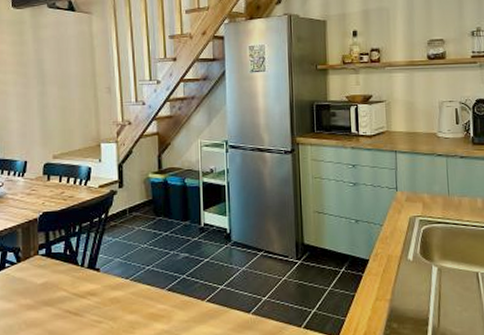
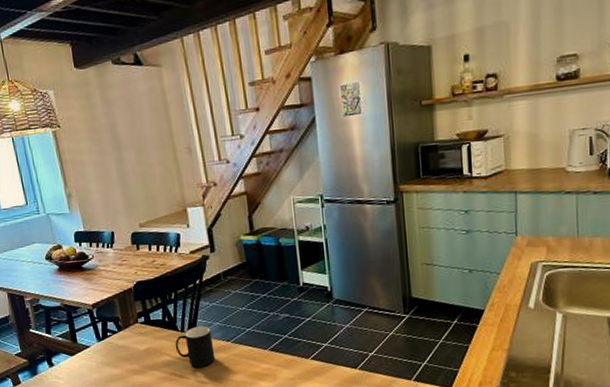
cup: none [73,261,112,305] -> present [175,326,216,368]

